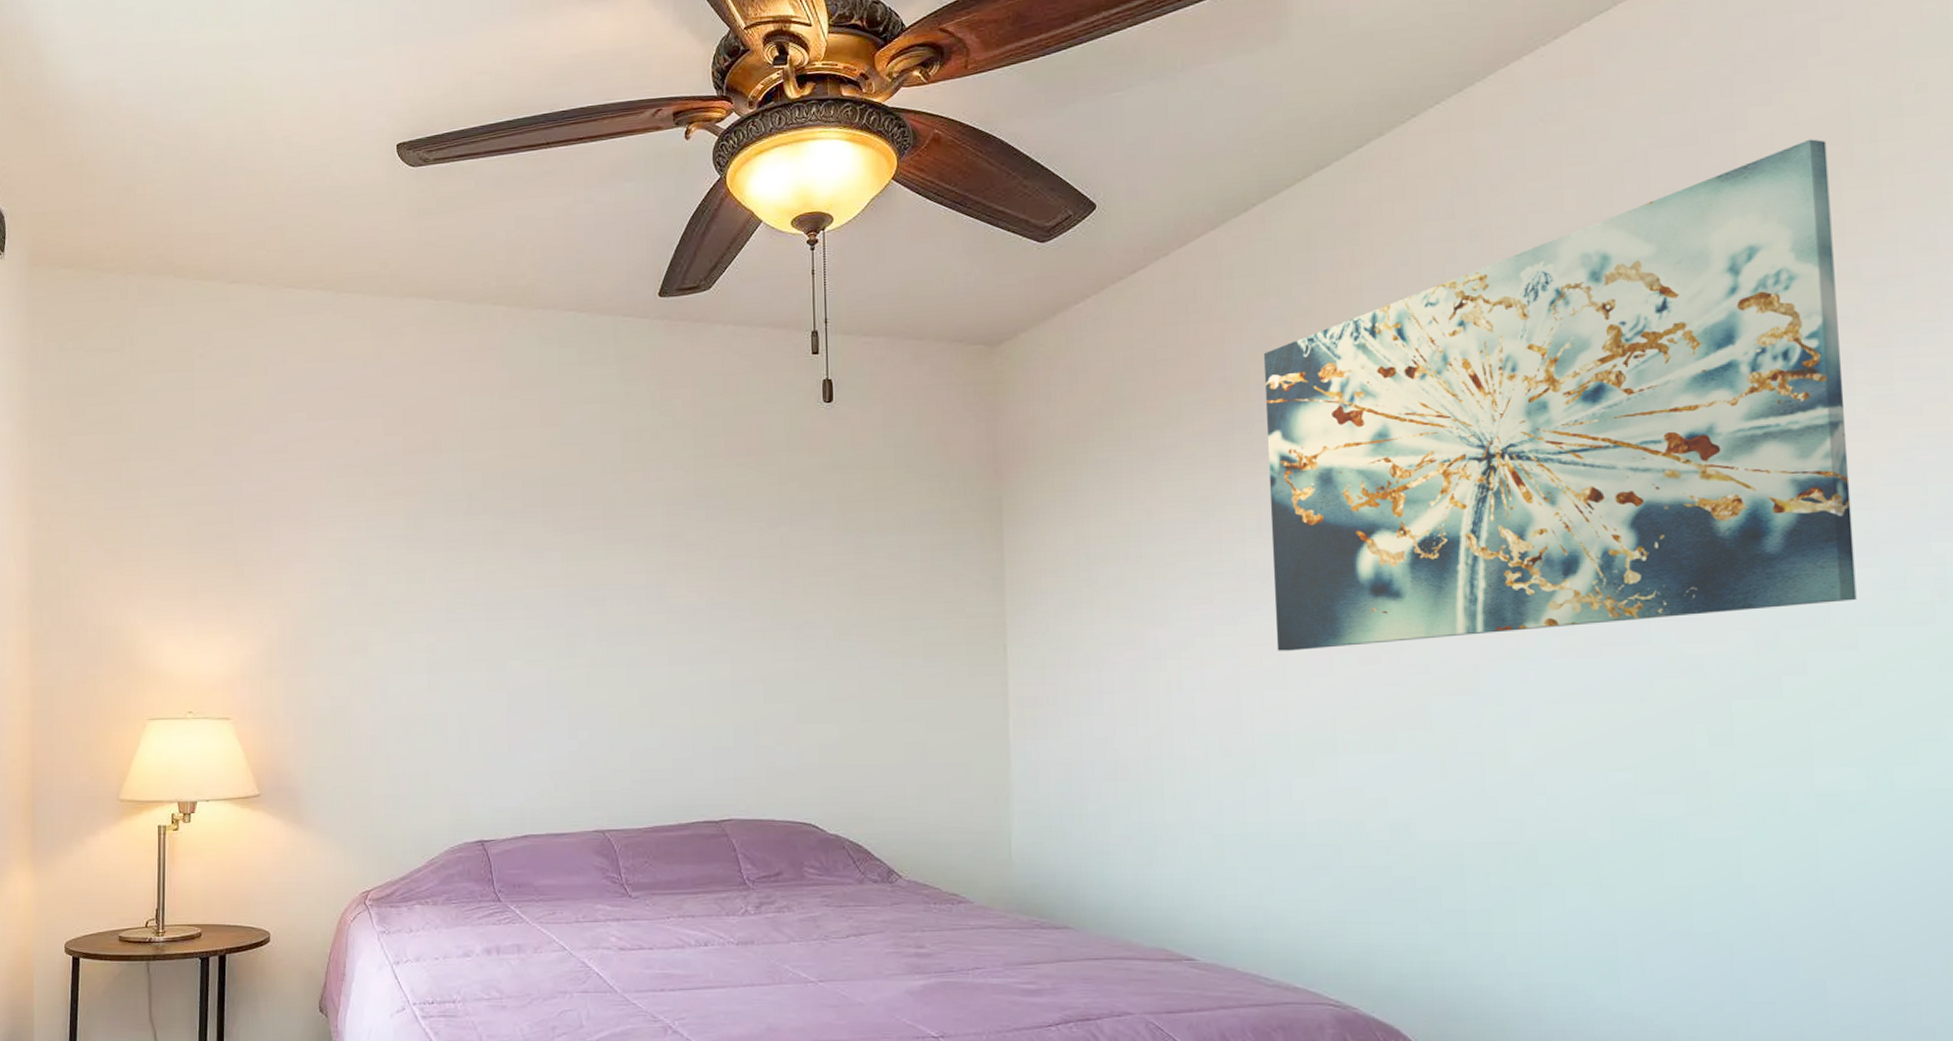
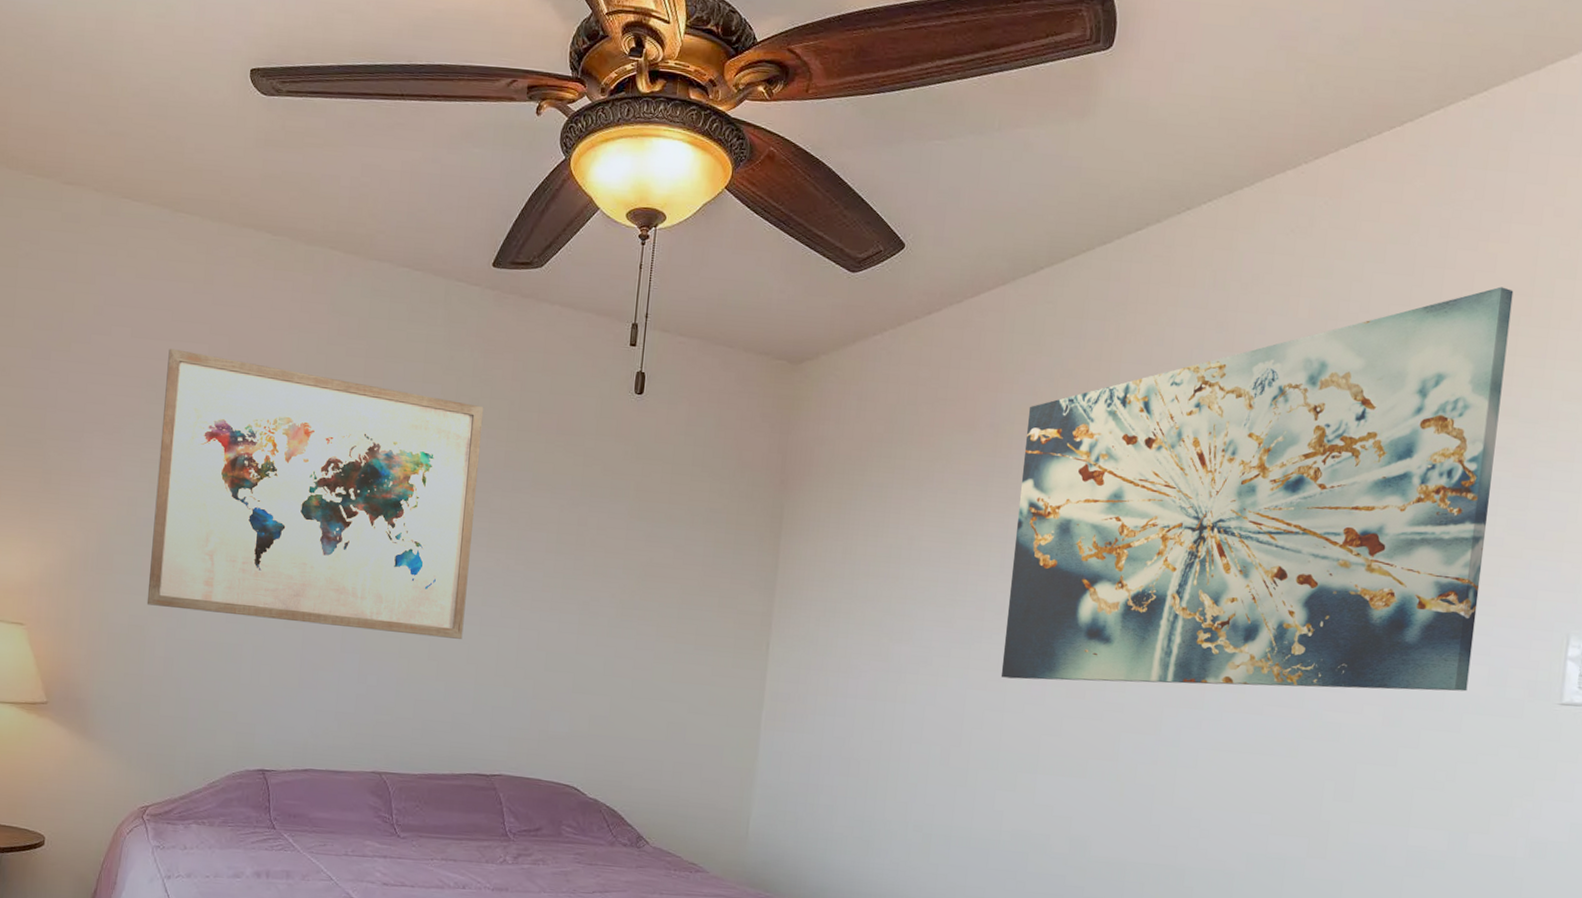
wall art: none [345,426,673,685] -> present [146,349,484,639]

